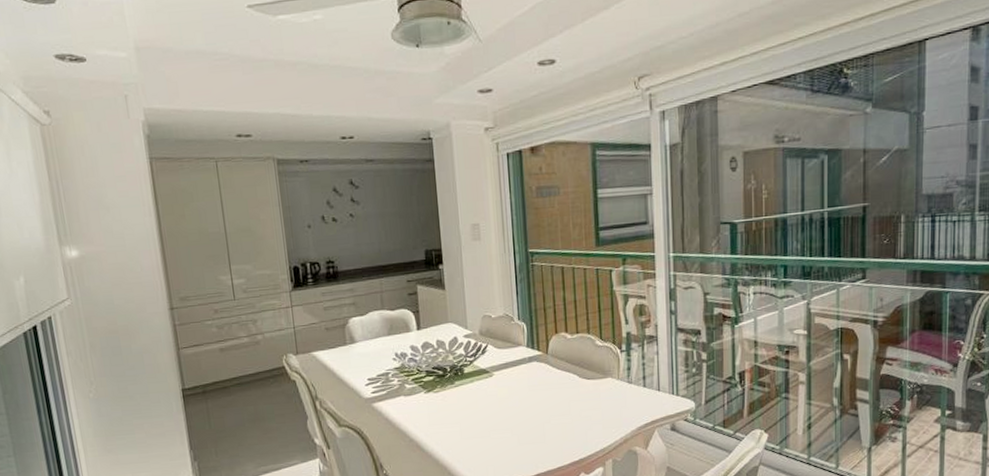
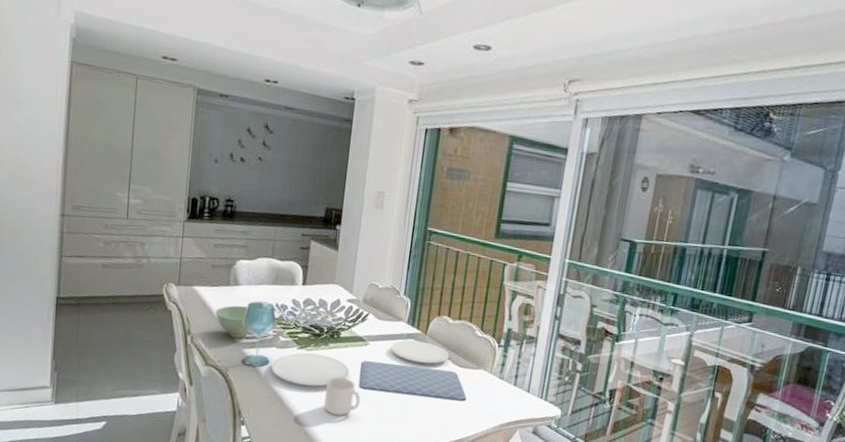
bowl: none [337,361,375,395] -> present [215,305,250,338]
wine glass: none [366,353,401,419] -> present [242,301,277,367]
plate: none [402,394,481,428] -> present [270,352,350,387]
cup: none [460,413,497,451] -> present [324,377,361,416]
placemat: none [490,385,599,419] -> present [359,361,466,401]
plate: none [515,361,575,384] -> present [391,340,450,364]

